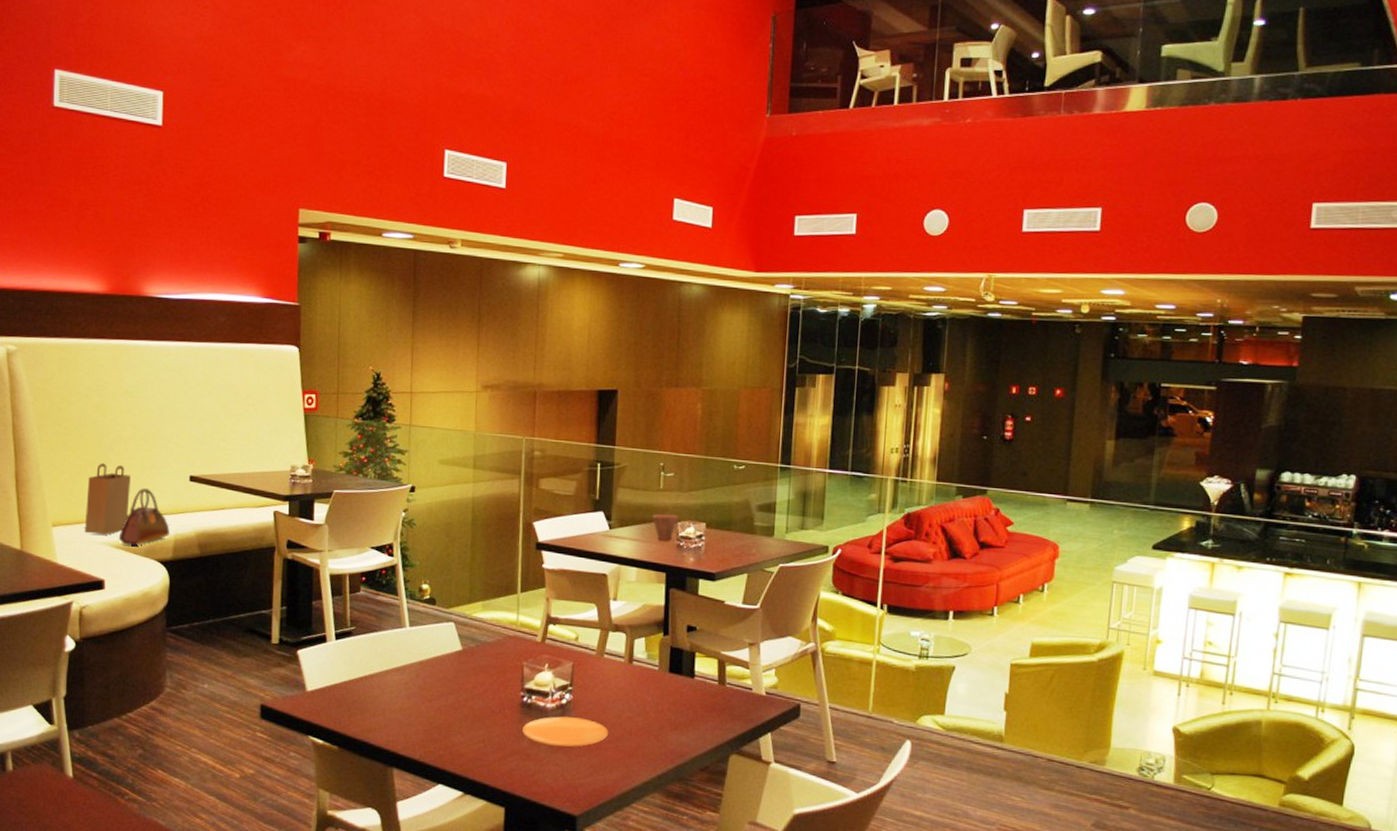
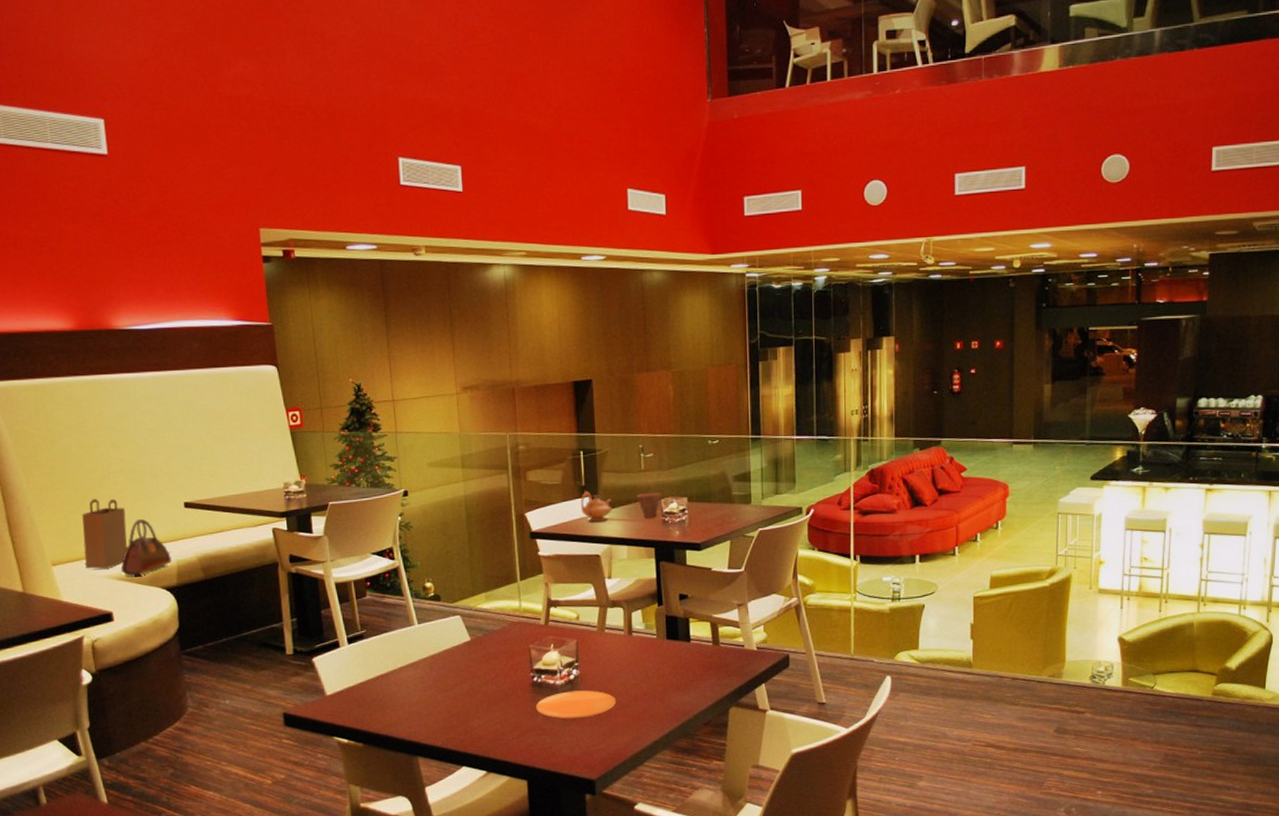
teapot: none [592,504,626,539] -> present [580,490,612,522]

